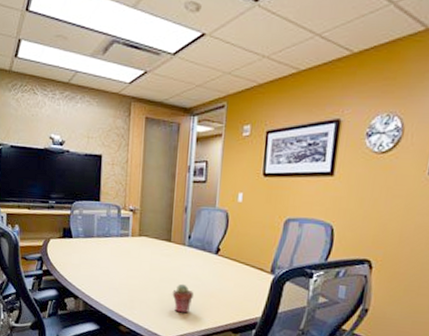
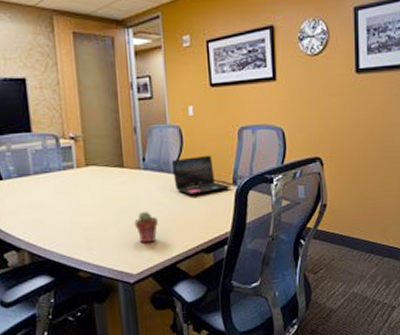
laptop: none [214,241,269,277] -> present [171,154,232,195]

